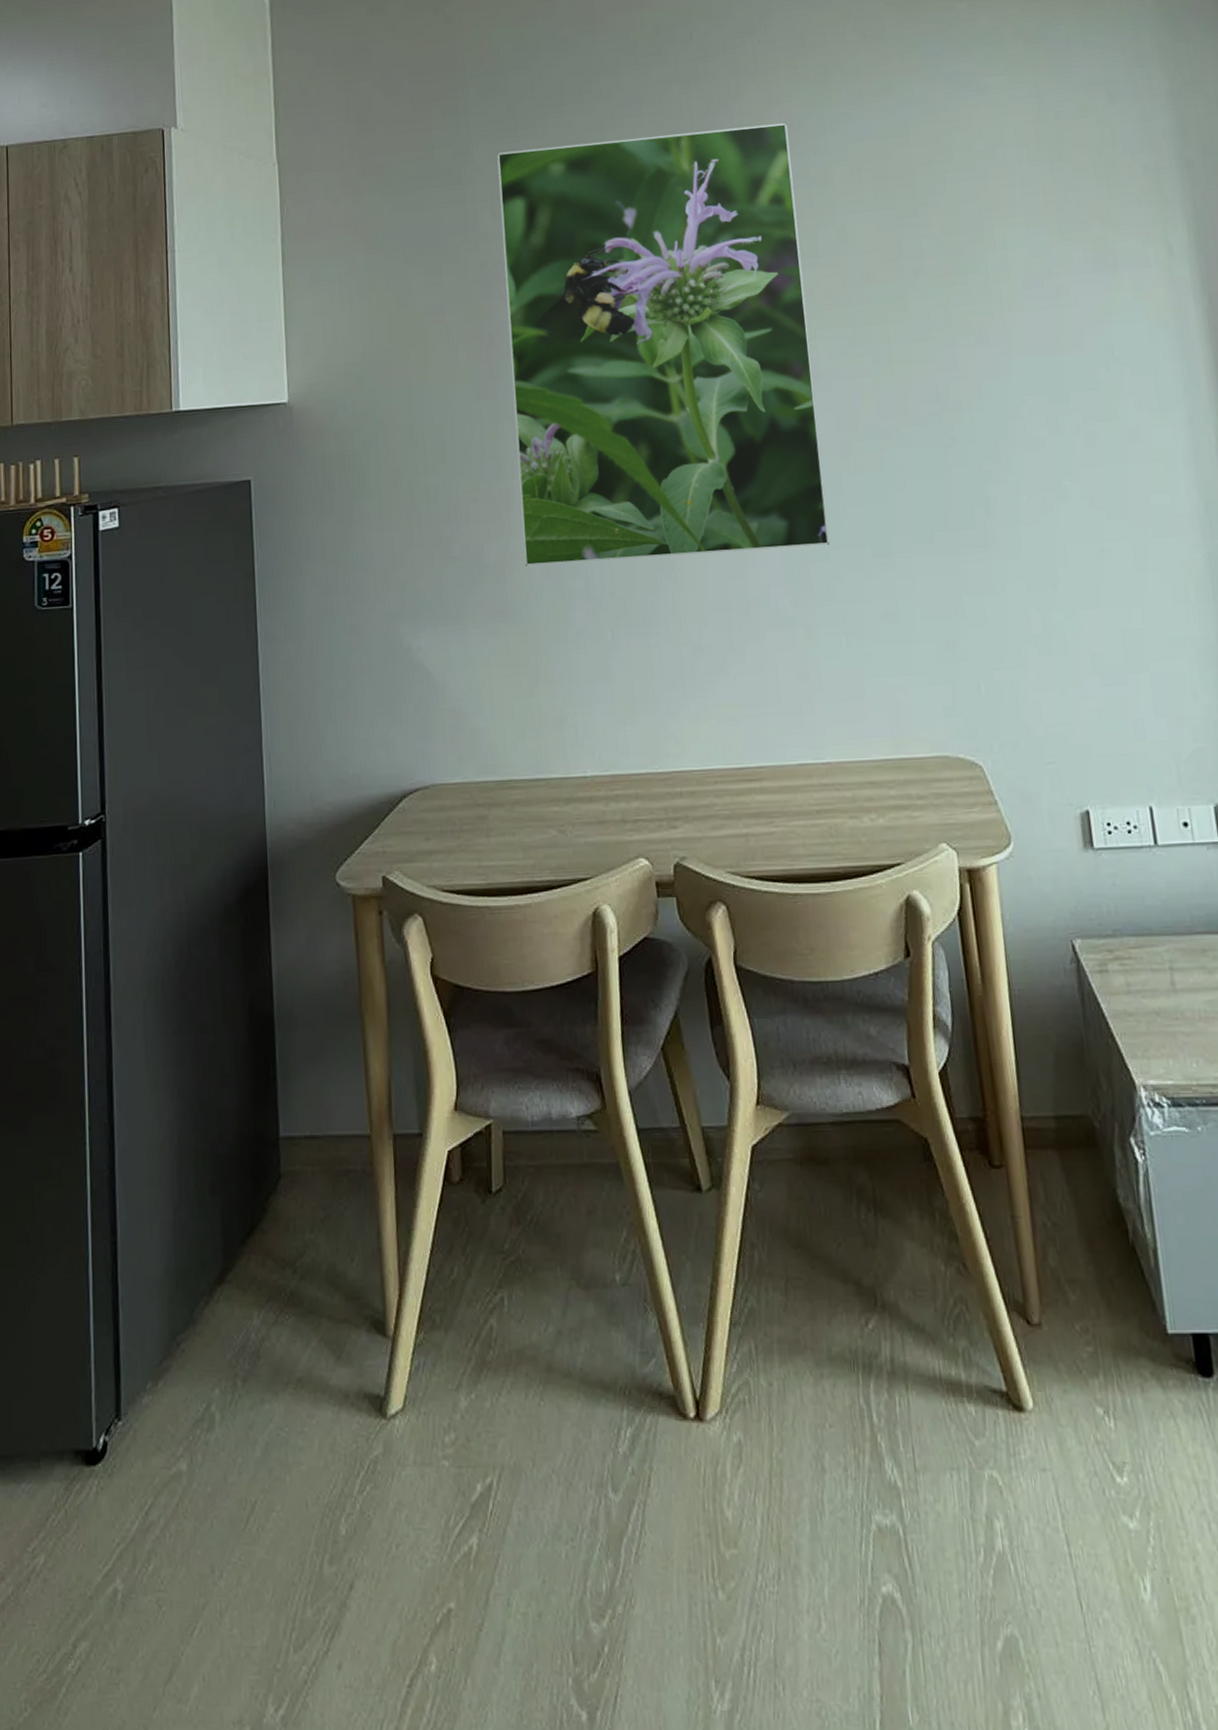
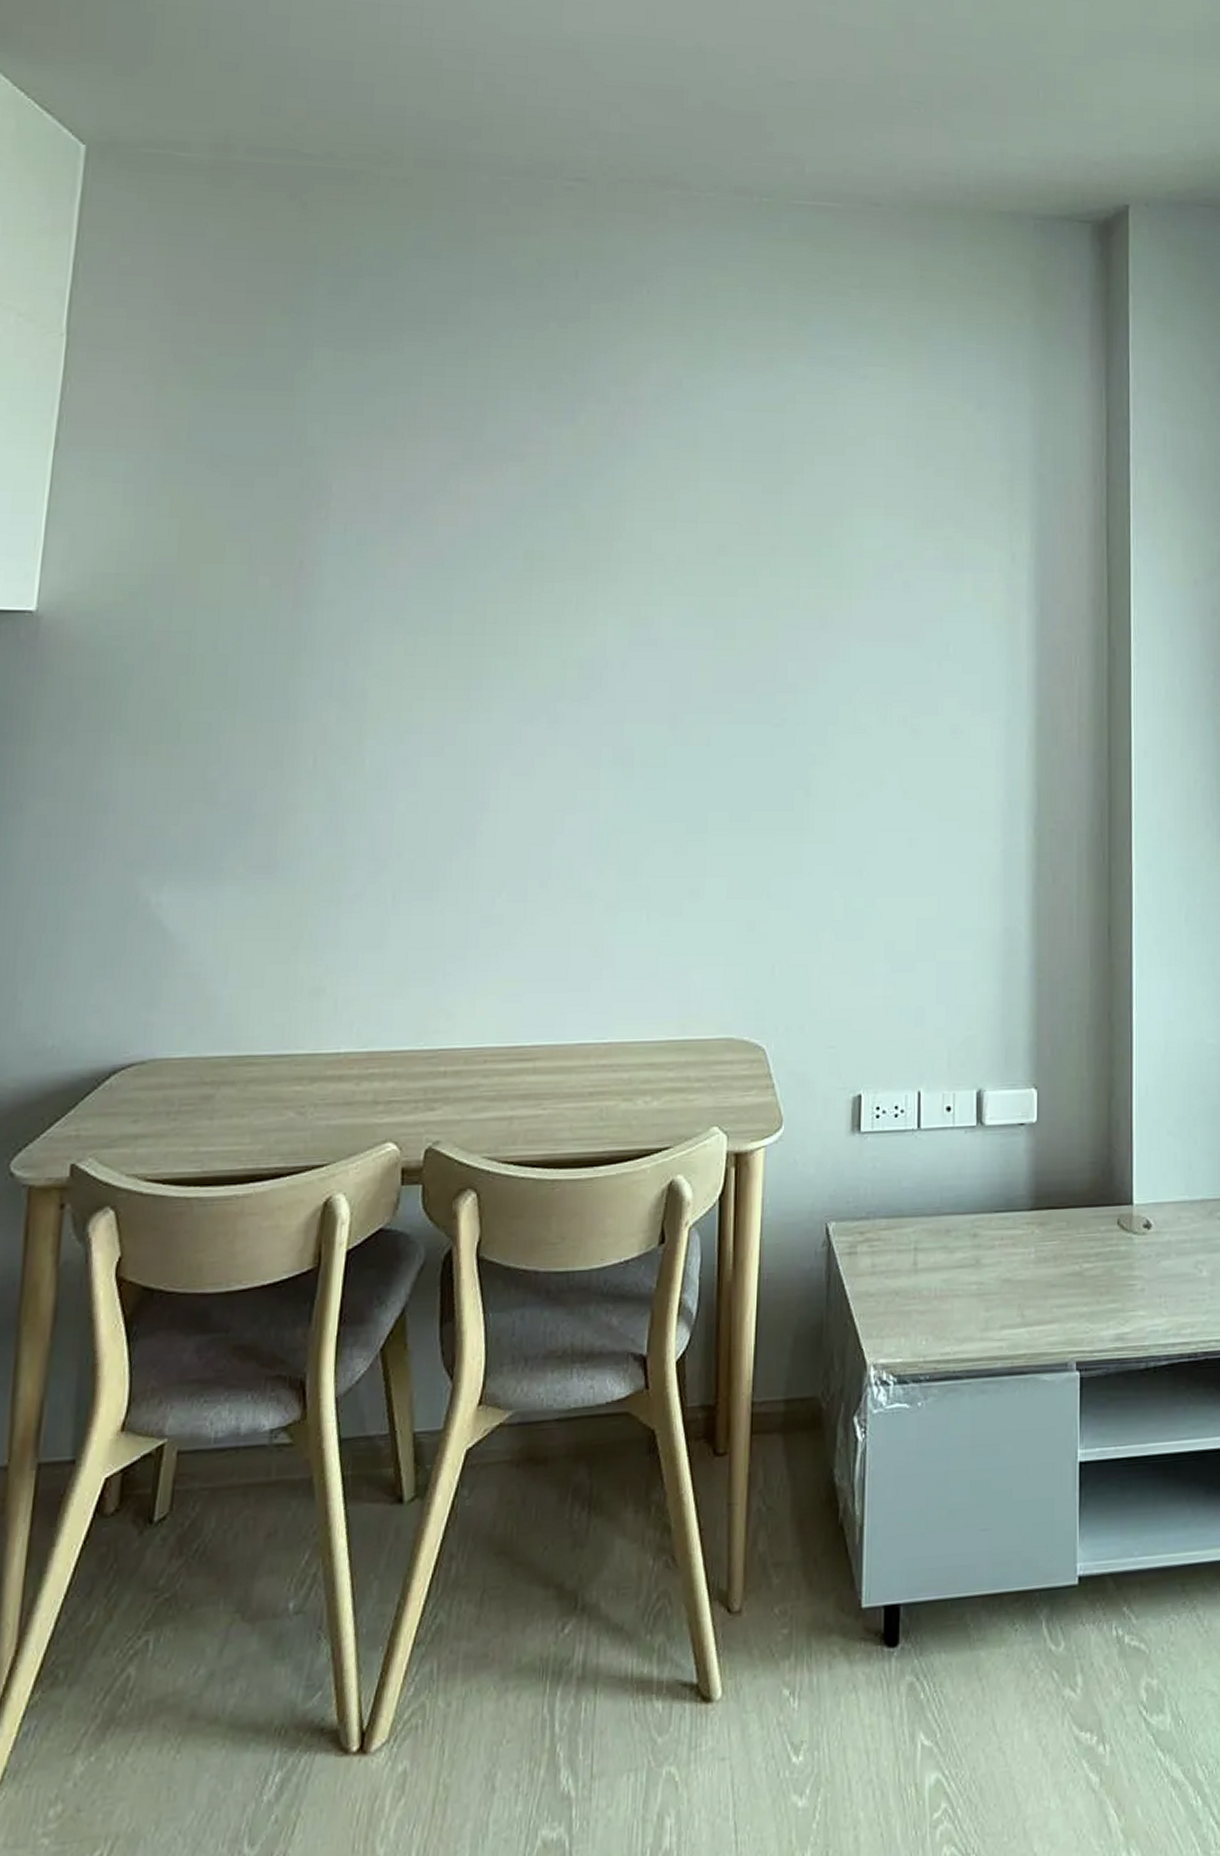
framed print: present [497,122,831,566] -> none [303,363,664,819]

